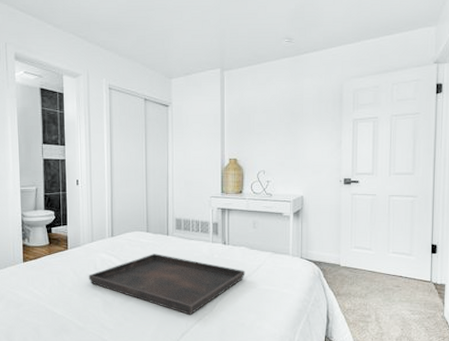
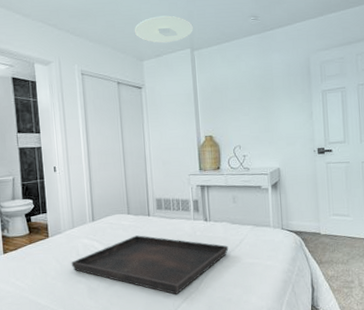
ceiling light: none [165,33,224,62] -> present [135,15,193,44]

